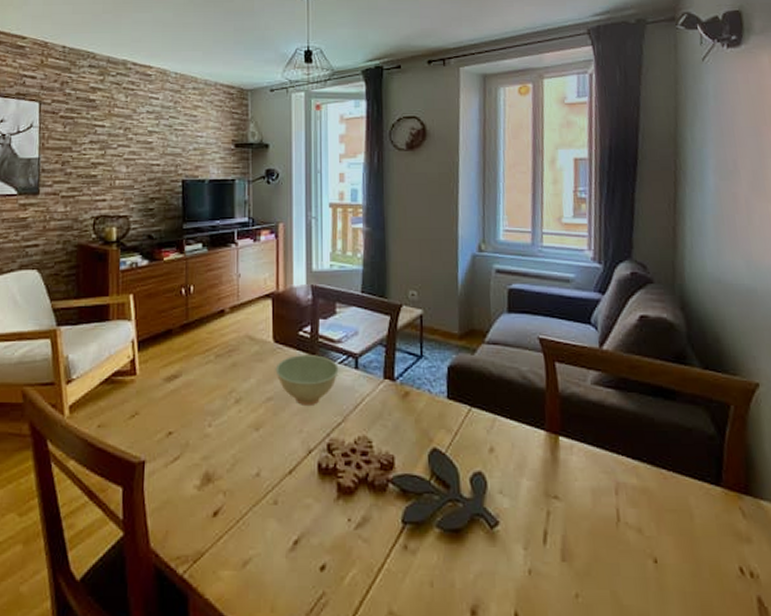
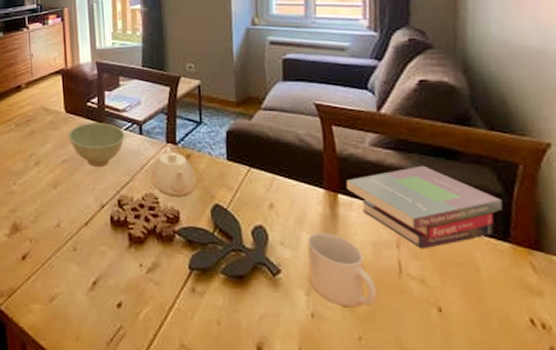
teapot: none [364,382,415,440] -> present [150,146,198,197]
cup: none [526,478,596,560] -> present [307,232,378,307]
books: none [567,405,716,495] -> present [346,165,503,249]

